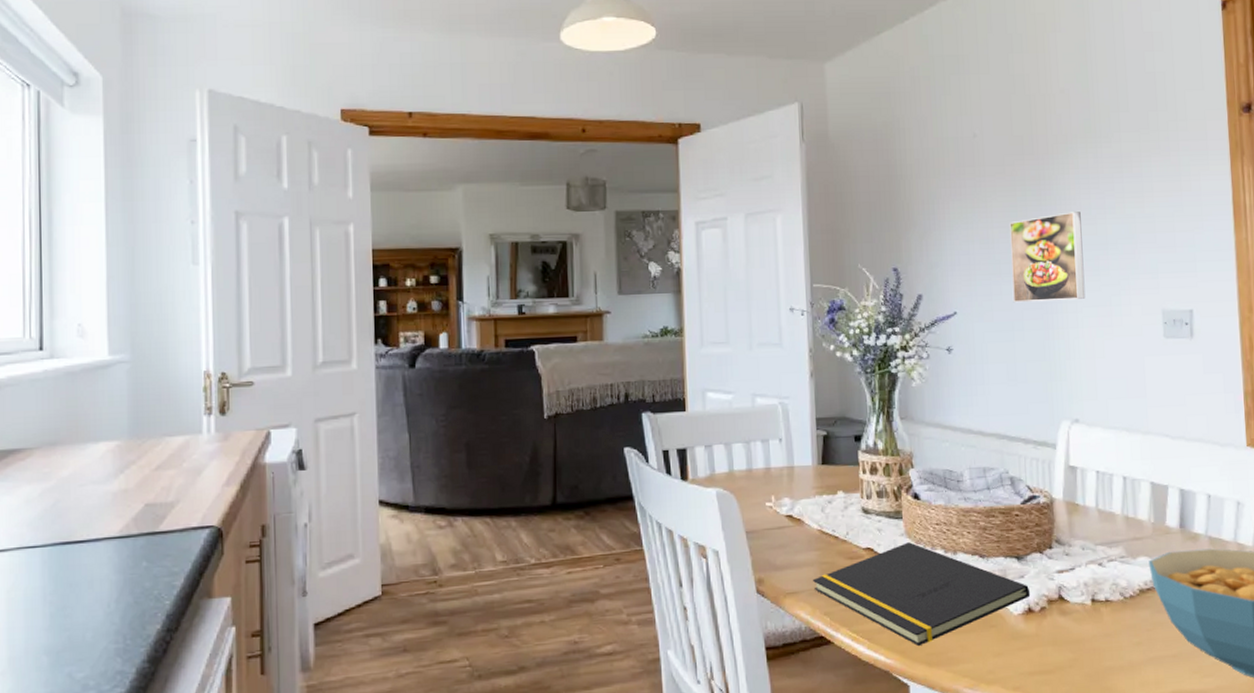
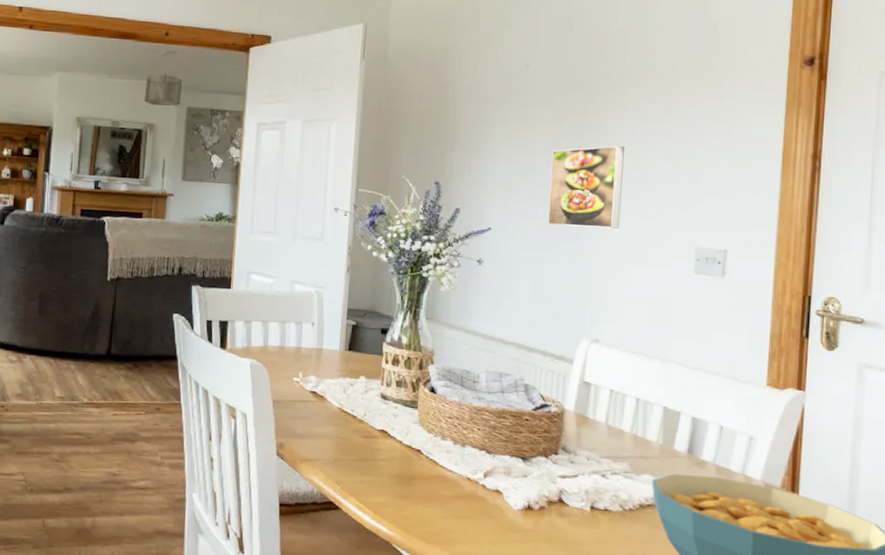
notepad: present [813,542,1031,647] -> none [329,430,532,524]

